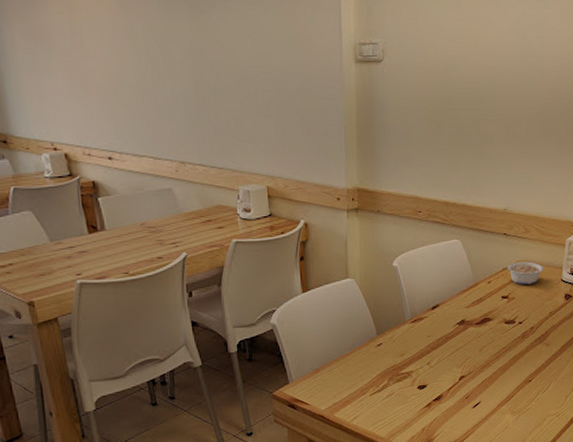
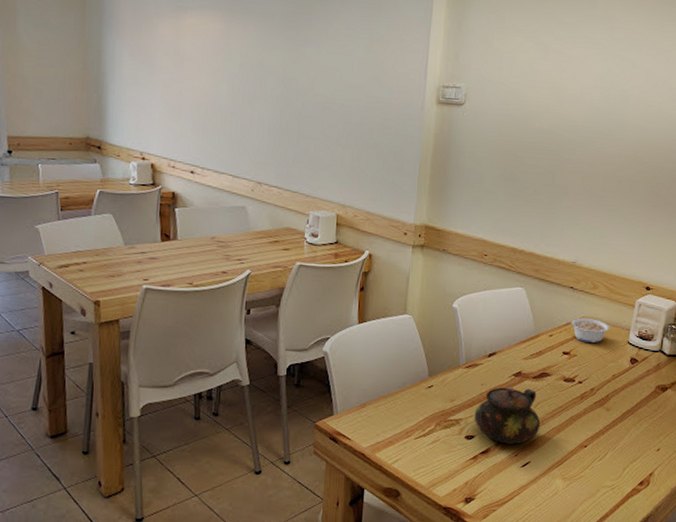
teapot: none [424,334,487,389] -> present [474,386,541,445]

